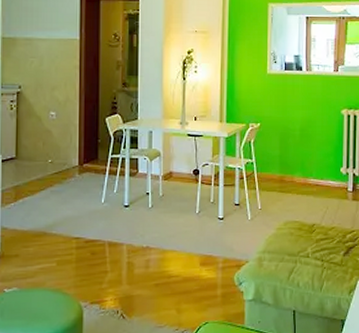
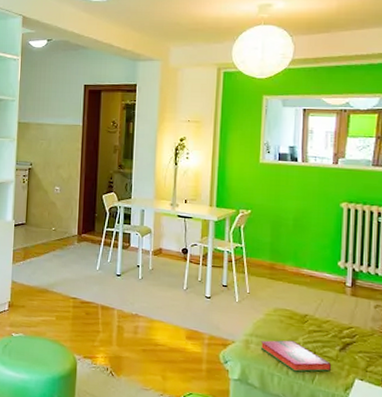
hardback book: none [272,251,338,282] -> present [260,340,332,372]

